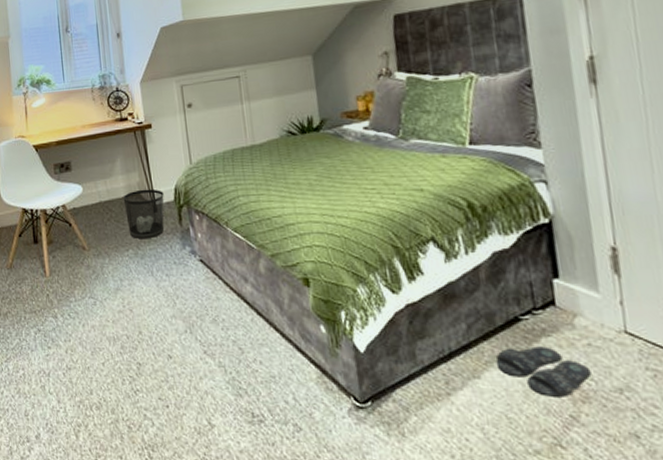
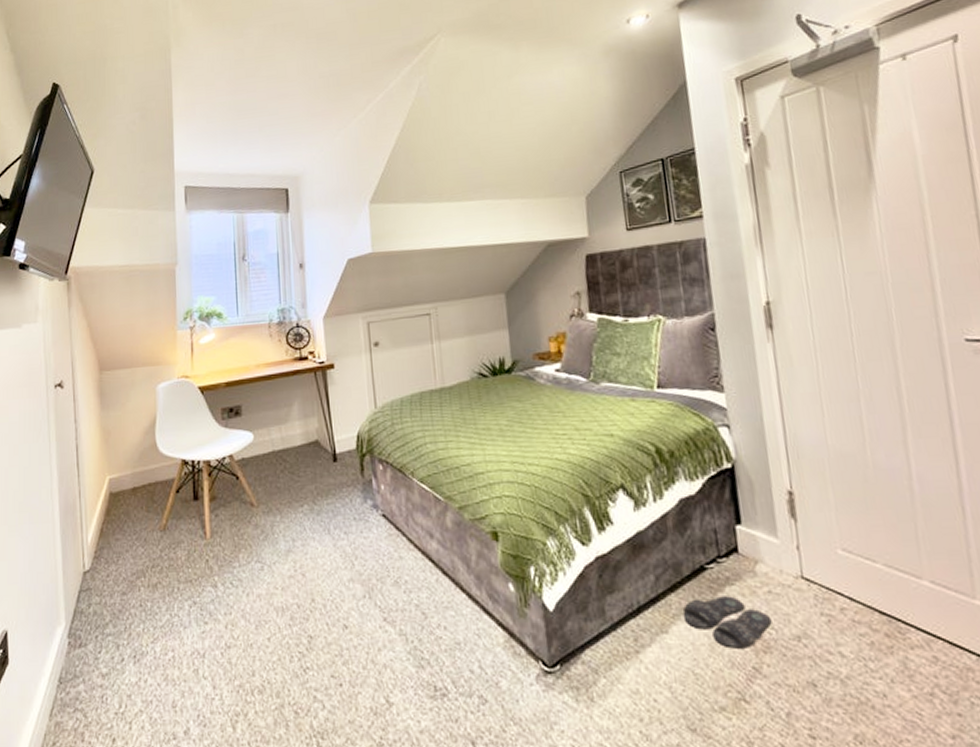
waste bin: present [123,189,165,239] -> none [299,436,345,493]

